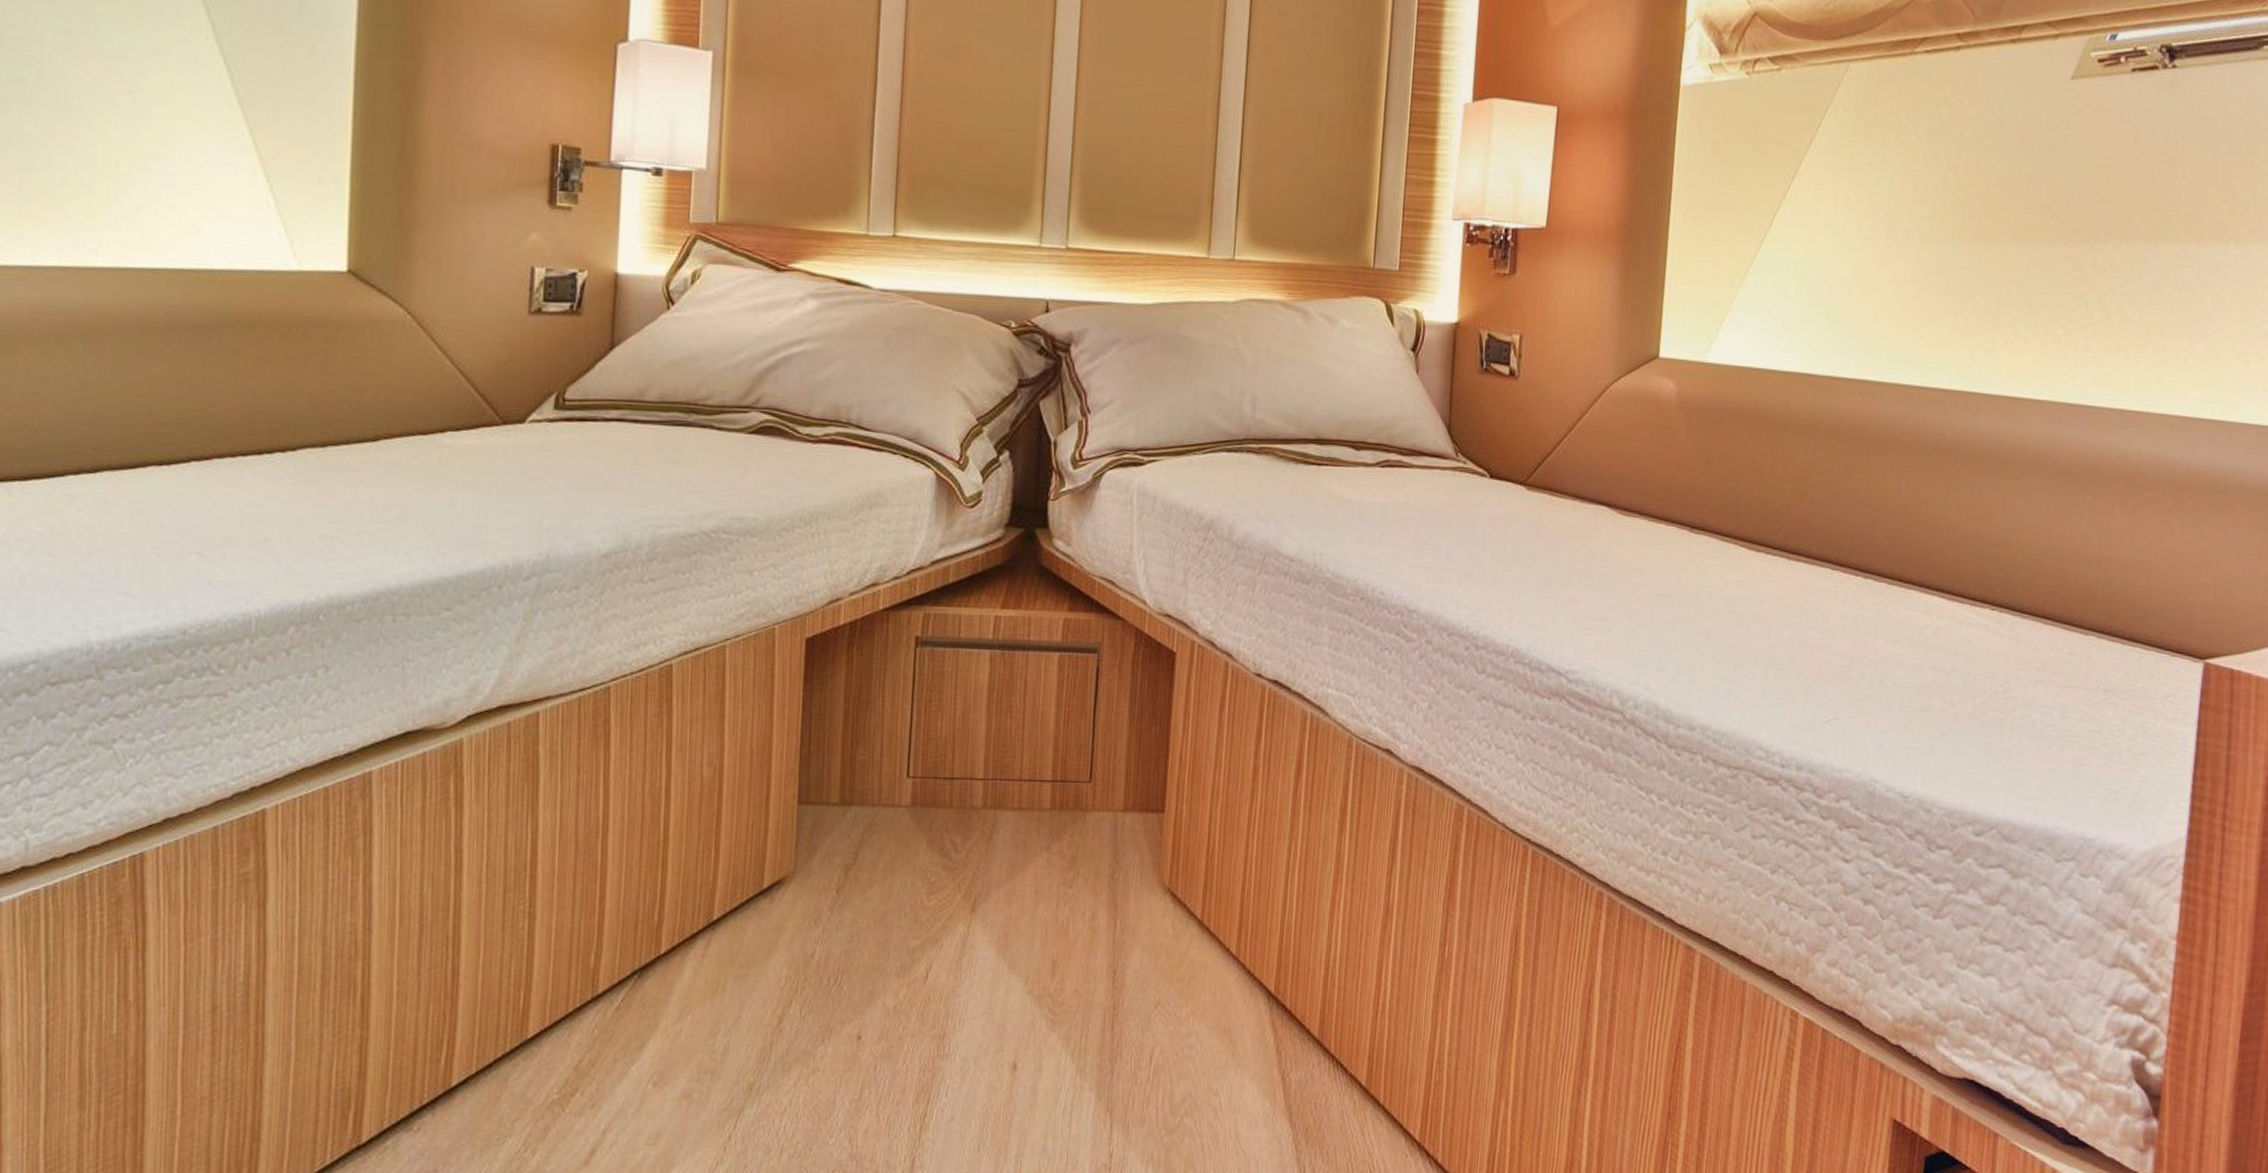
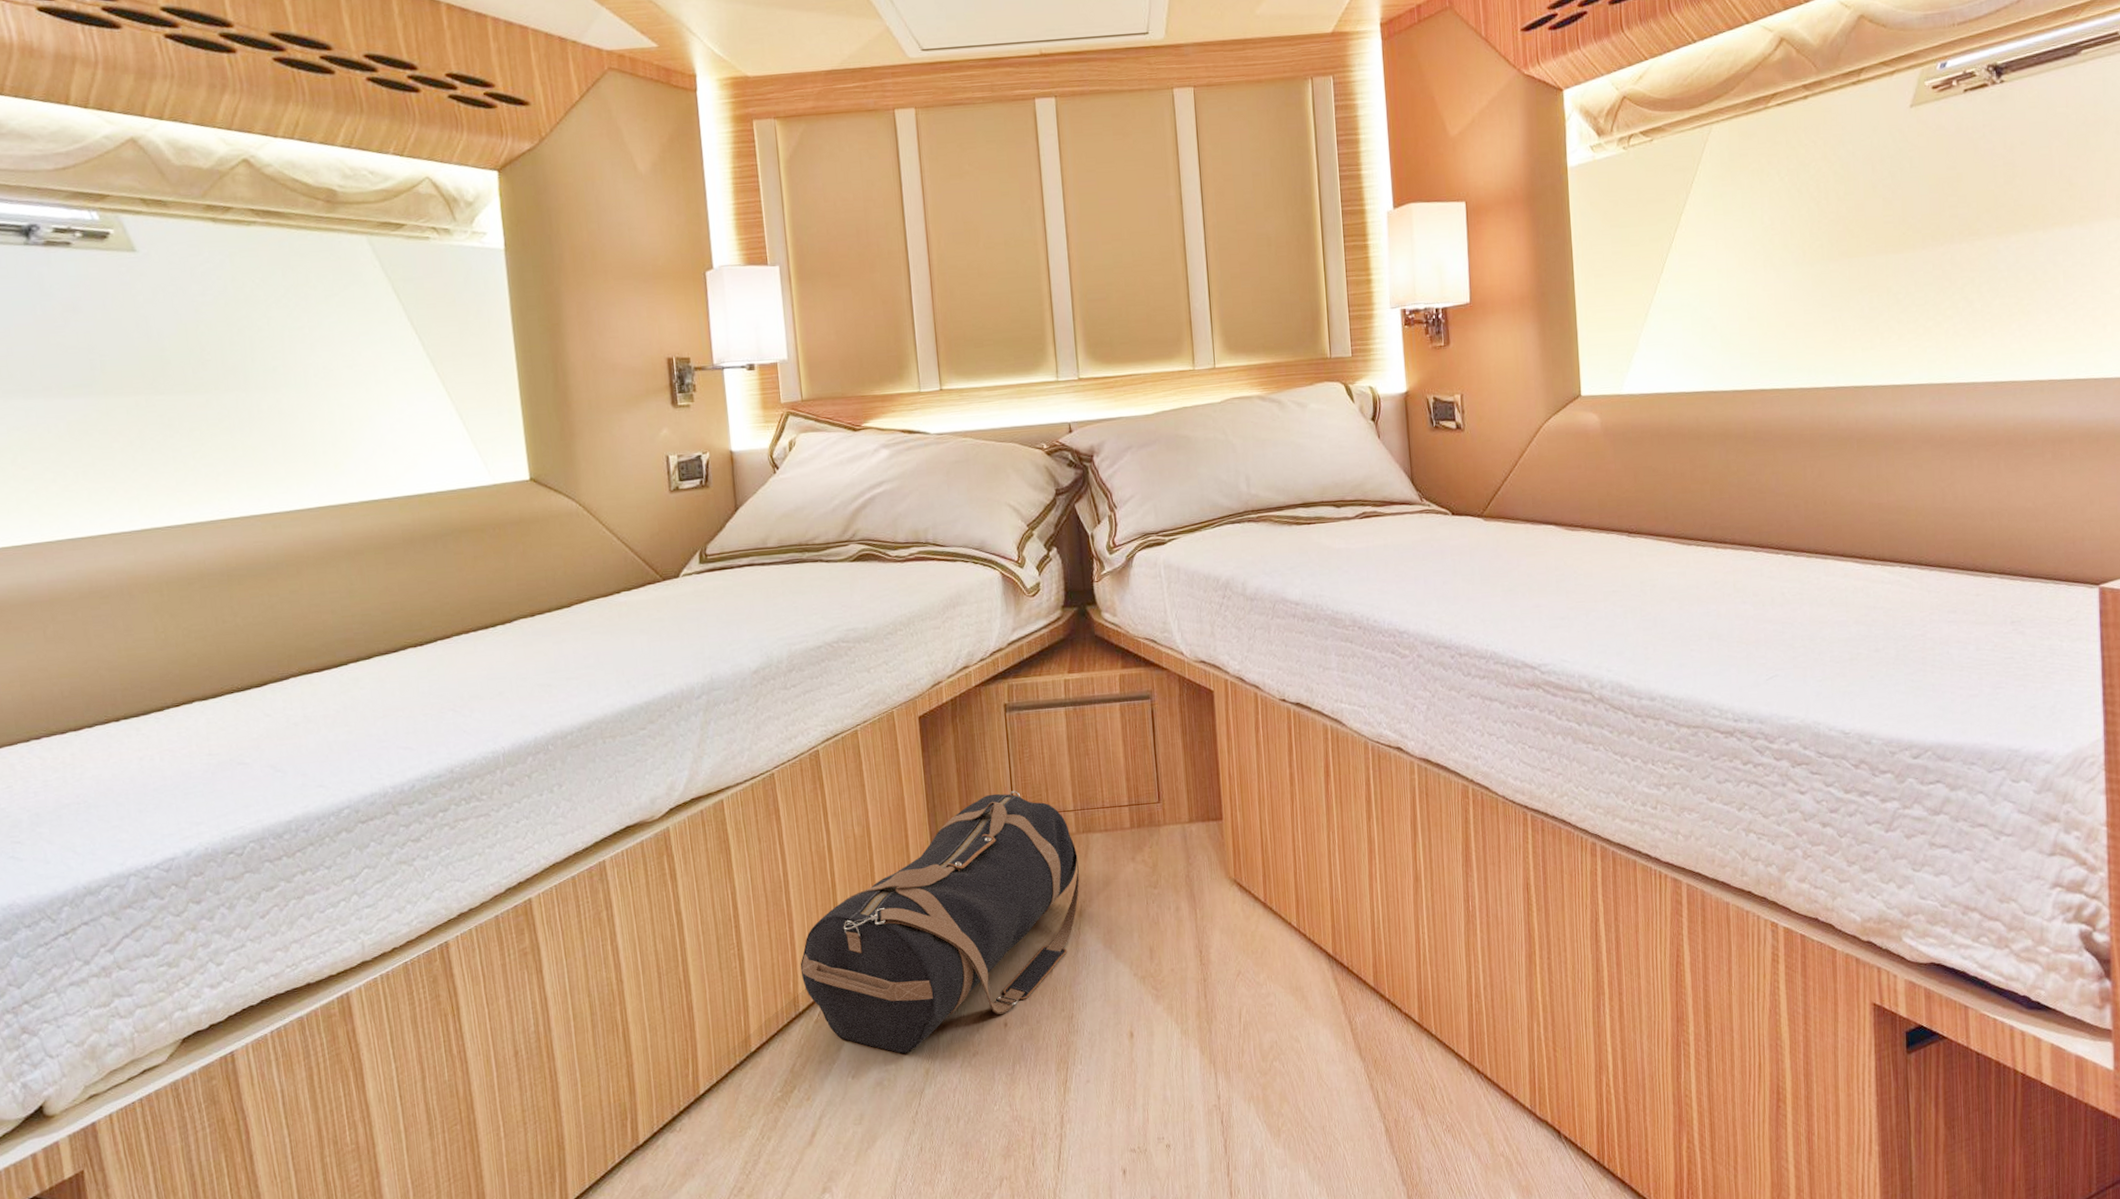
duffel bag: none [607,746,981,1062] -> present [800,791,1080,1054]

